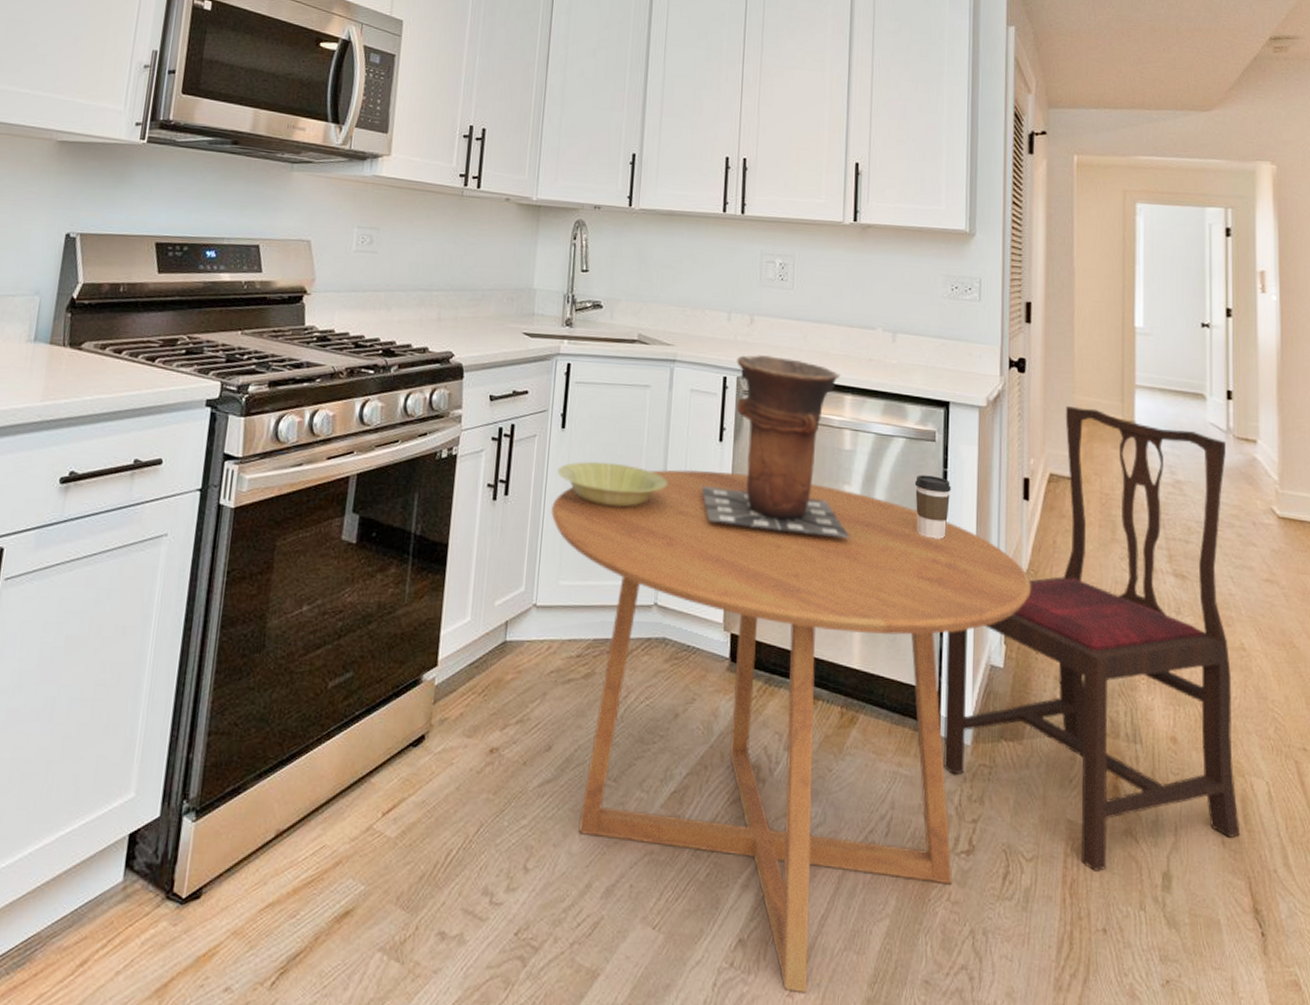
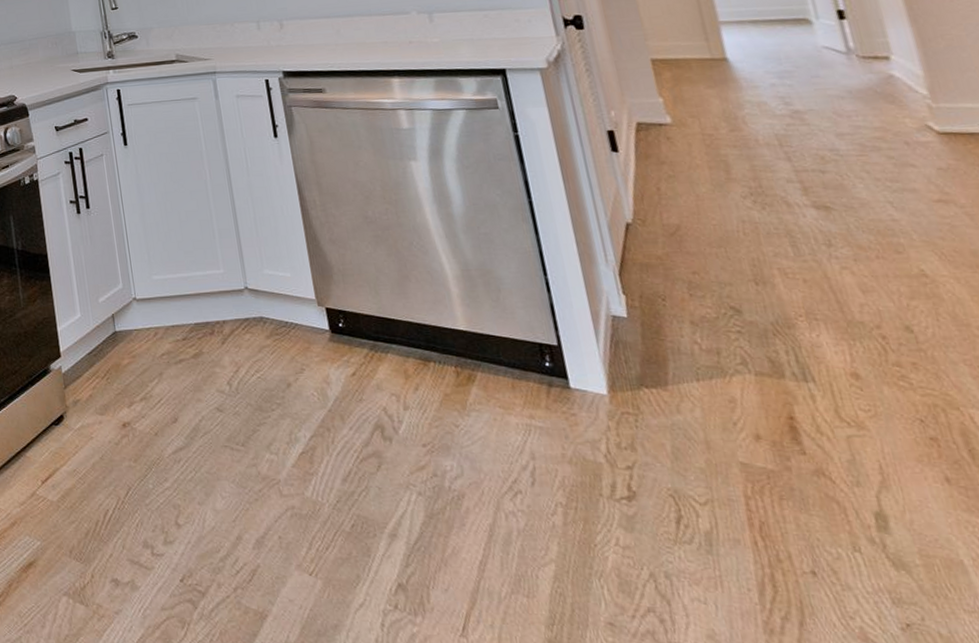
dining table: present [551,469,1031,994] -> none [130,163,642,634]
bowl: present [557,461,668,507] -> none [128,169,234,207]
vase: present [702,355,850,539] -> none [267,53,428,211]
coffee cup: present [914,475,951,539] -> none [485,141,531,201]
dining chair: present [943,405,1241,871] -> none [555,52,969,513]

